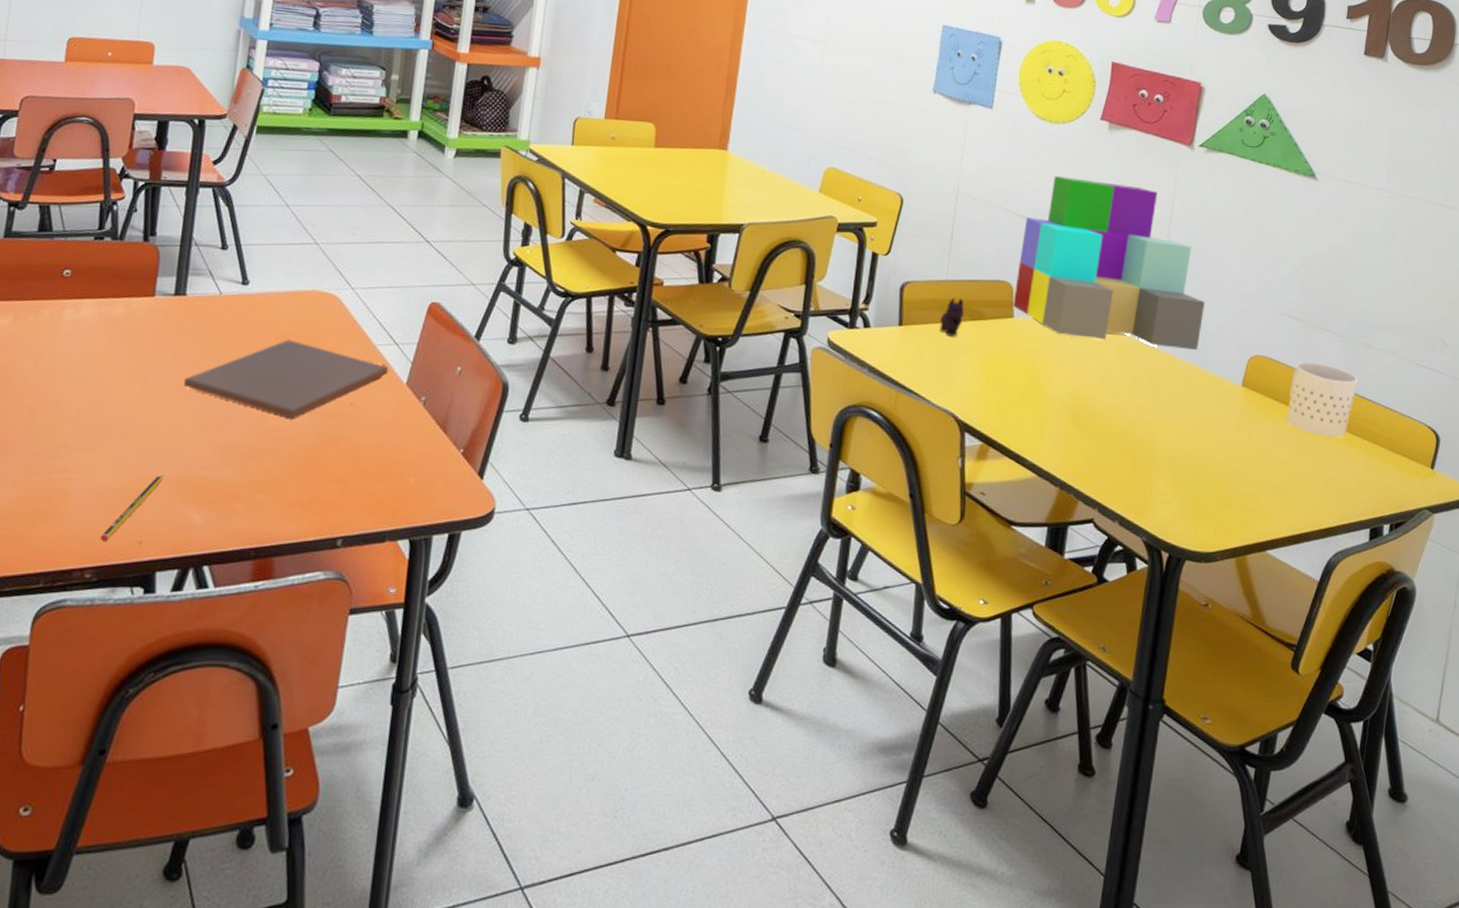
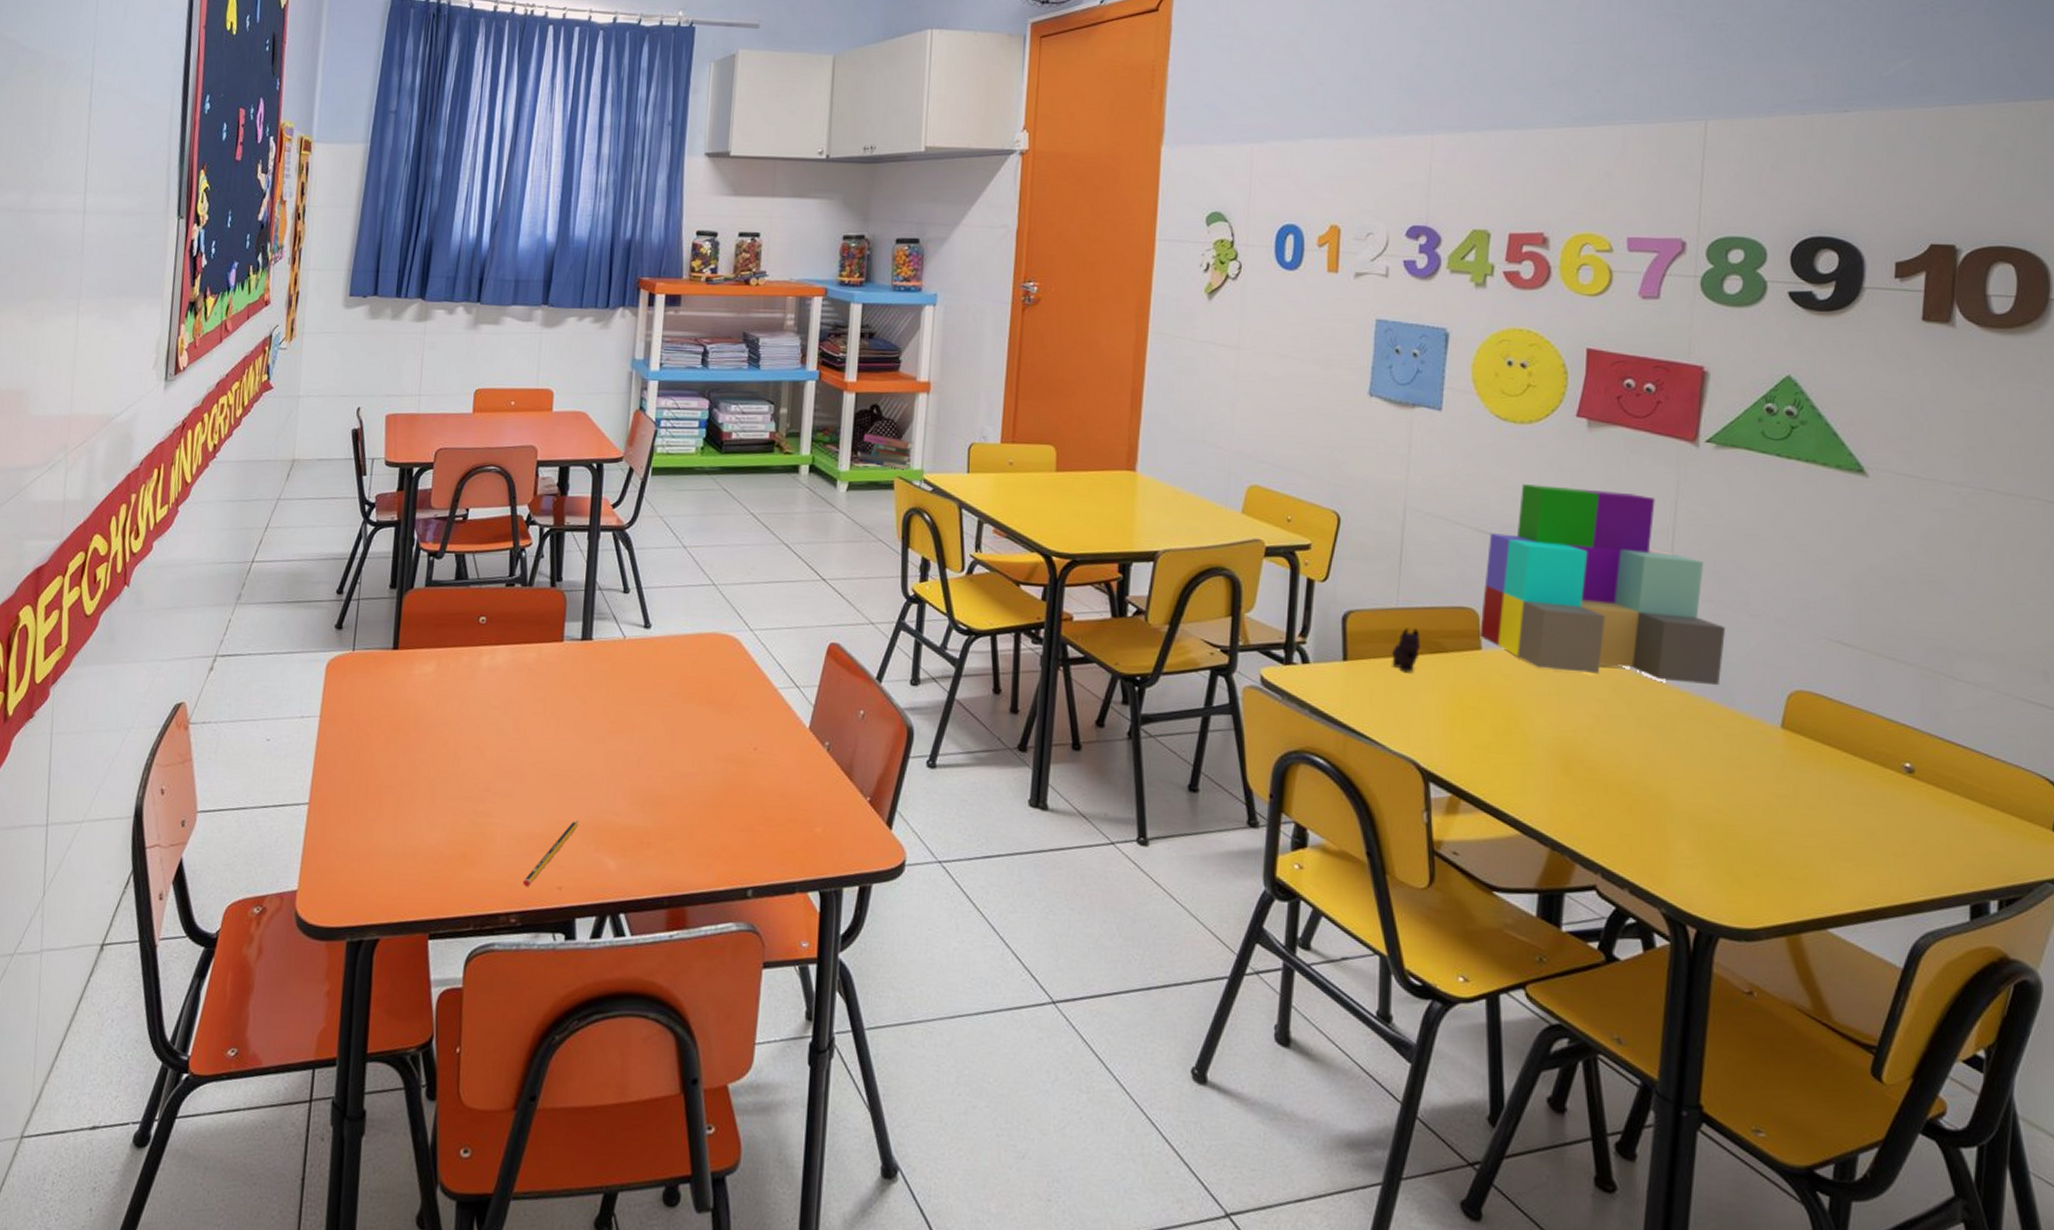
plaque: present [184,339,388,418] -> none [594,683,790,764]
books: none [466,103,522,140] -> present [857,433,914,470]
mug: present [1286,361,1359,438] -> none [1844,697,1942,791]

